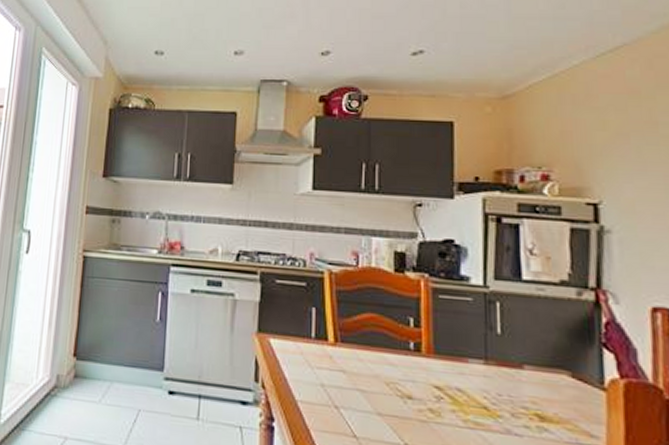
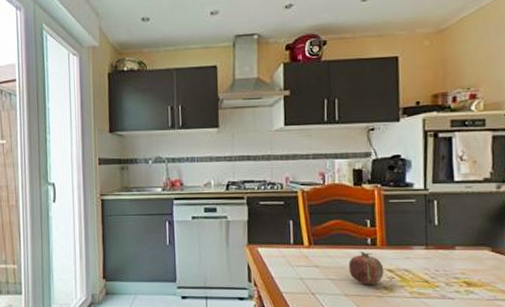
fruit: none [384,357,430,404] -> present [348,251,384,284]

